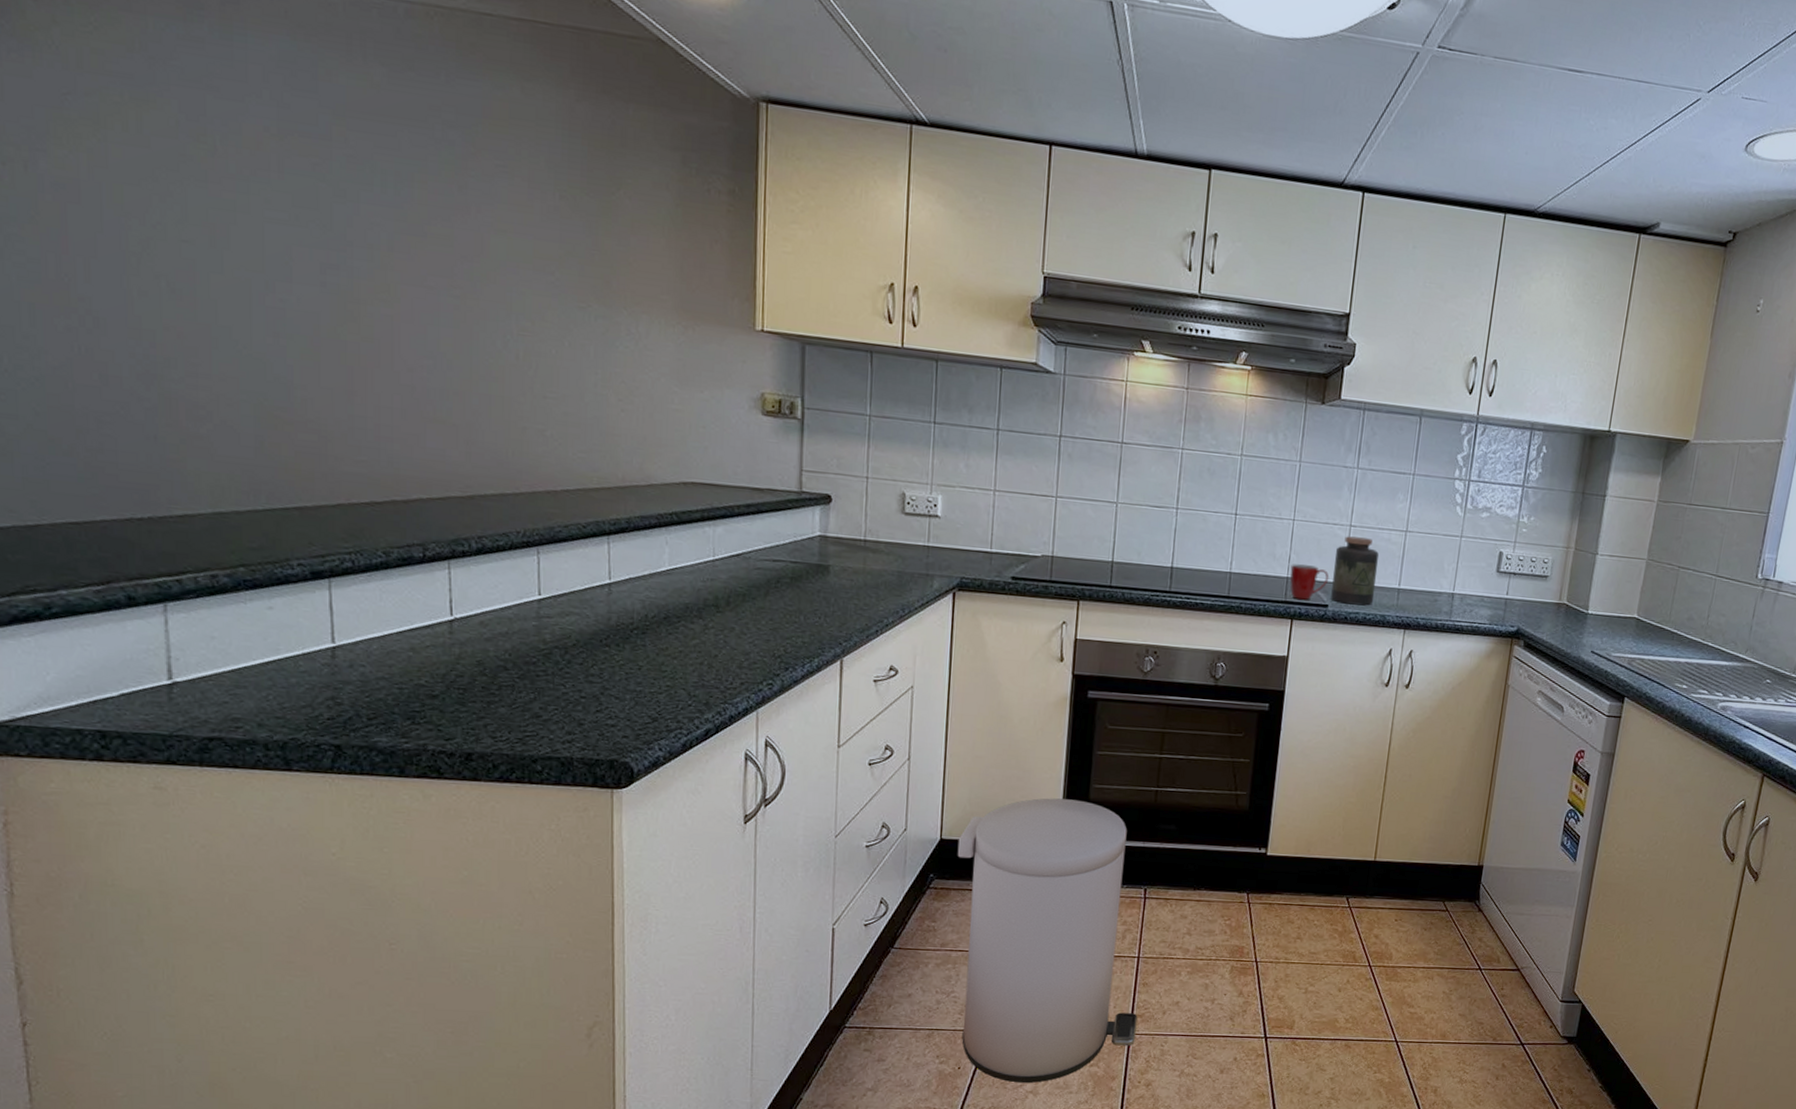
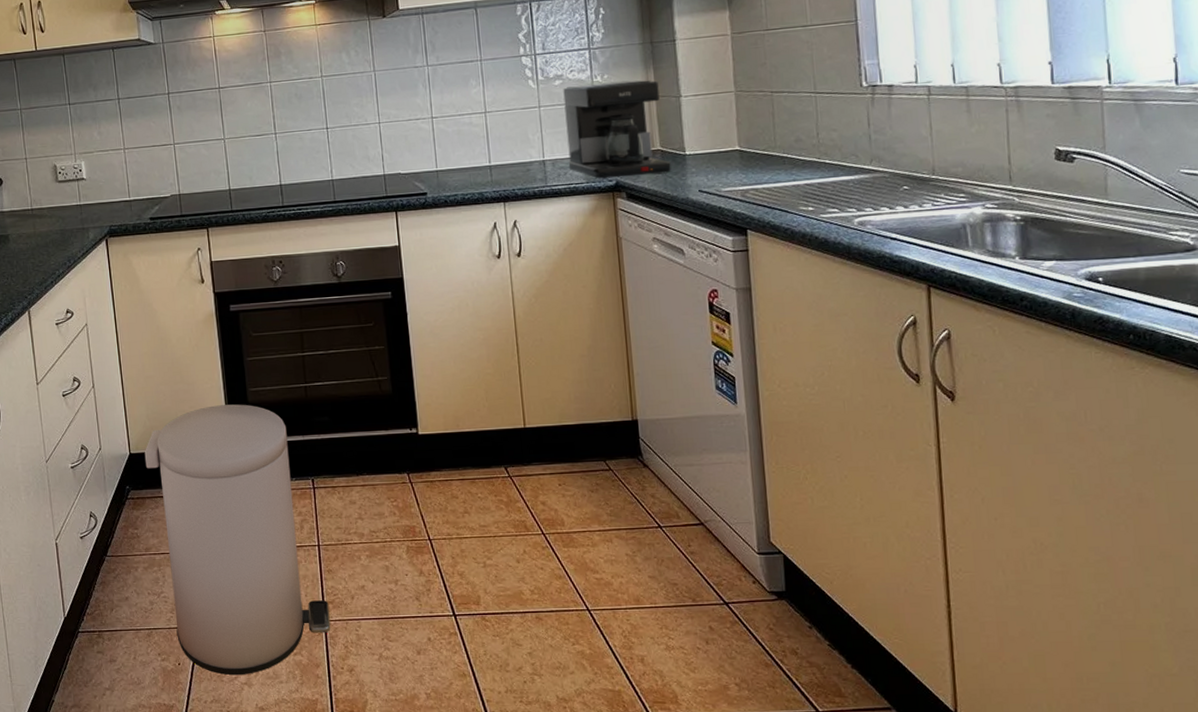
mug: present [1289,563,1330,600] -> none [385,160,423,193]
jar: present [1331,536,1379,606] -> none [423,125,469,189]
coffee maker: none [1475,521,1580,629] -> present [563,80,671,179]

